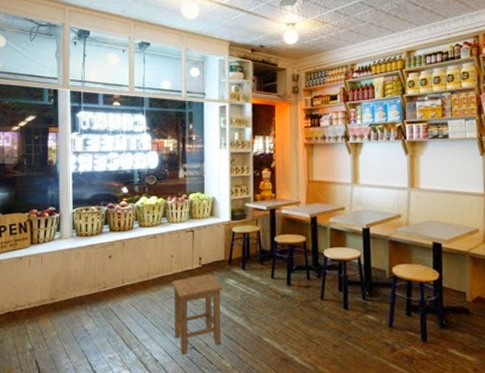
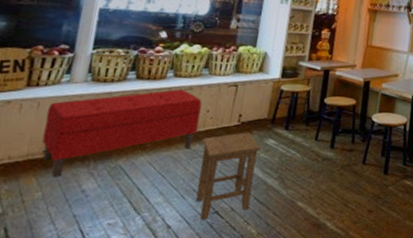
bench: none [48,238,166,319] -> present [42,89,202,177]

